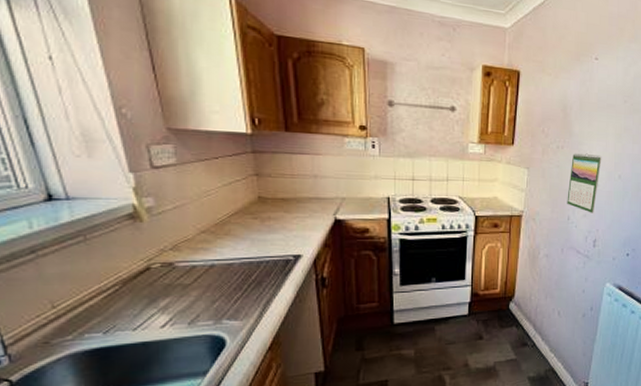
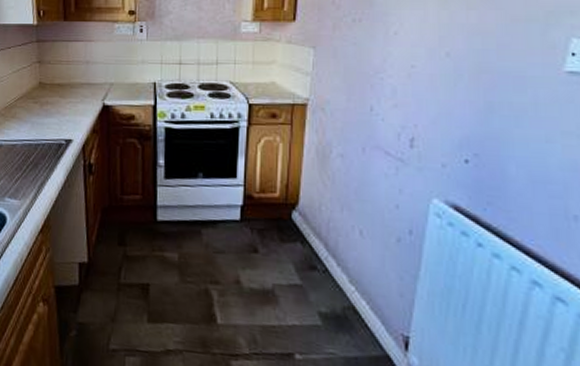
calendar: present [567,152,602,213] -> none [368,26,419,103]

